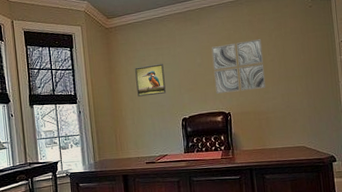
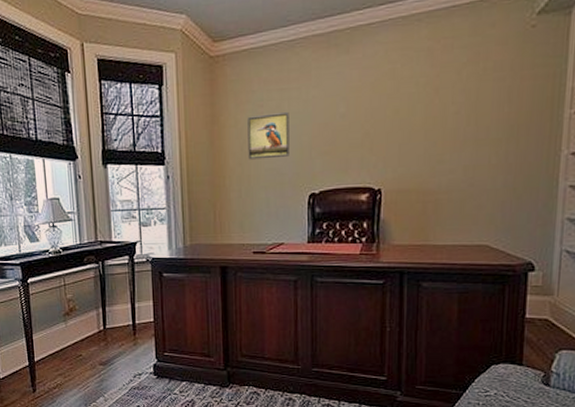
wall art: present [211,39,266,95] -> none [362,78,444,162]

